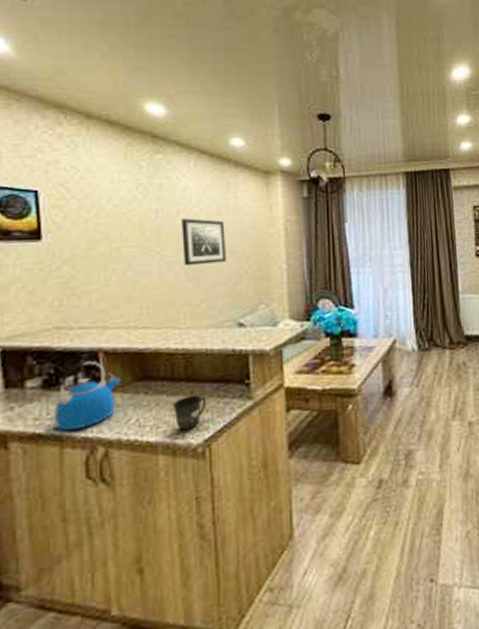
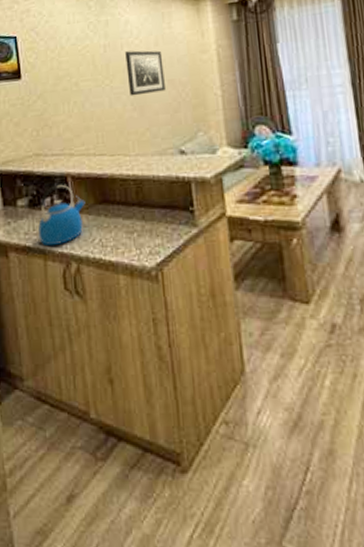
mug: present [173,395,207,431] -> none [128,220,157,253]

